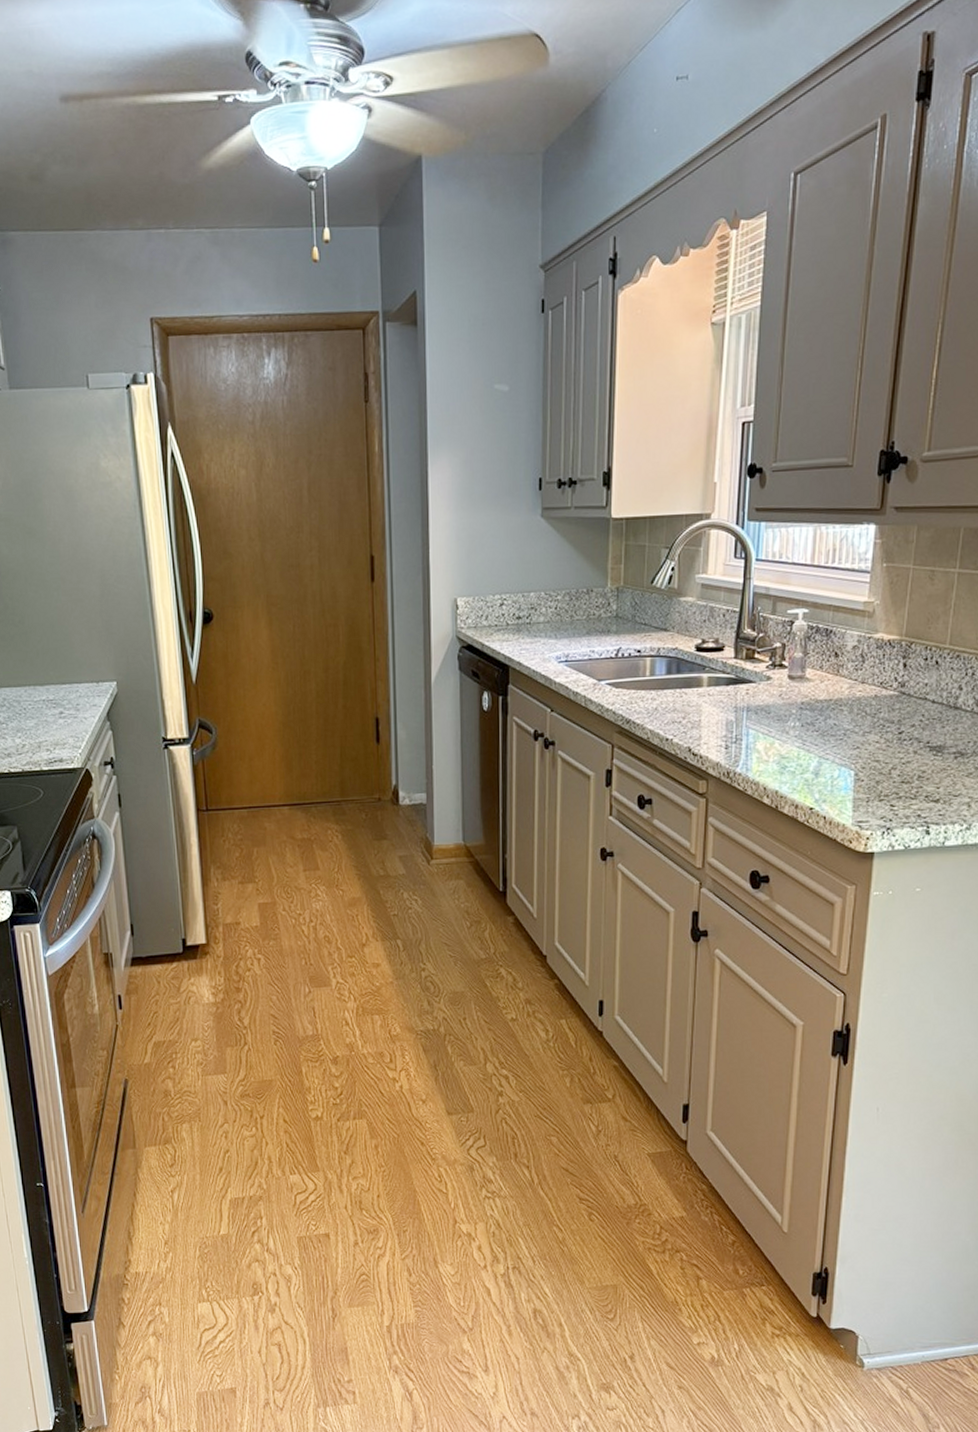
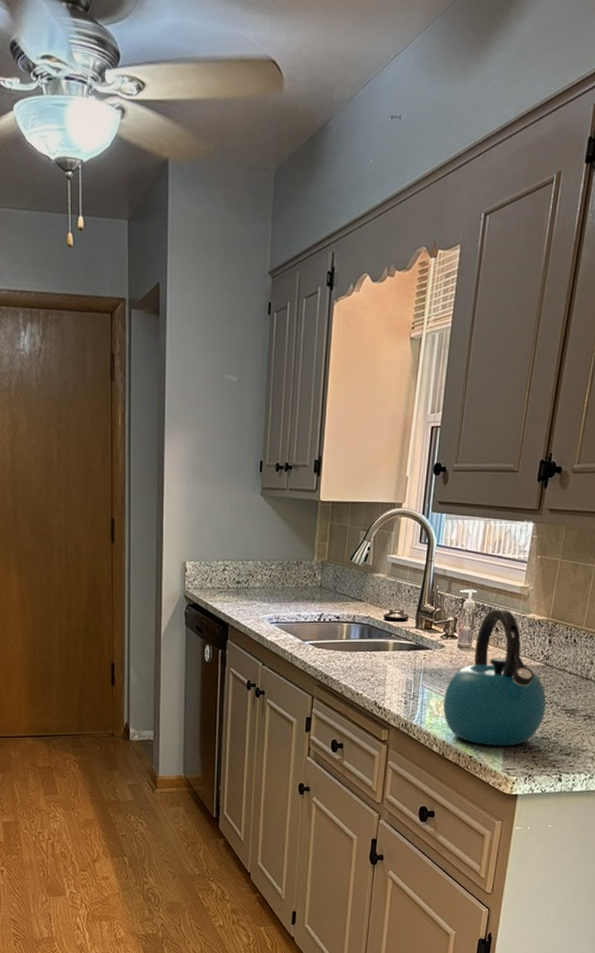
kettle: none [774,628,905,795] -> present [443,608,547,746]

